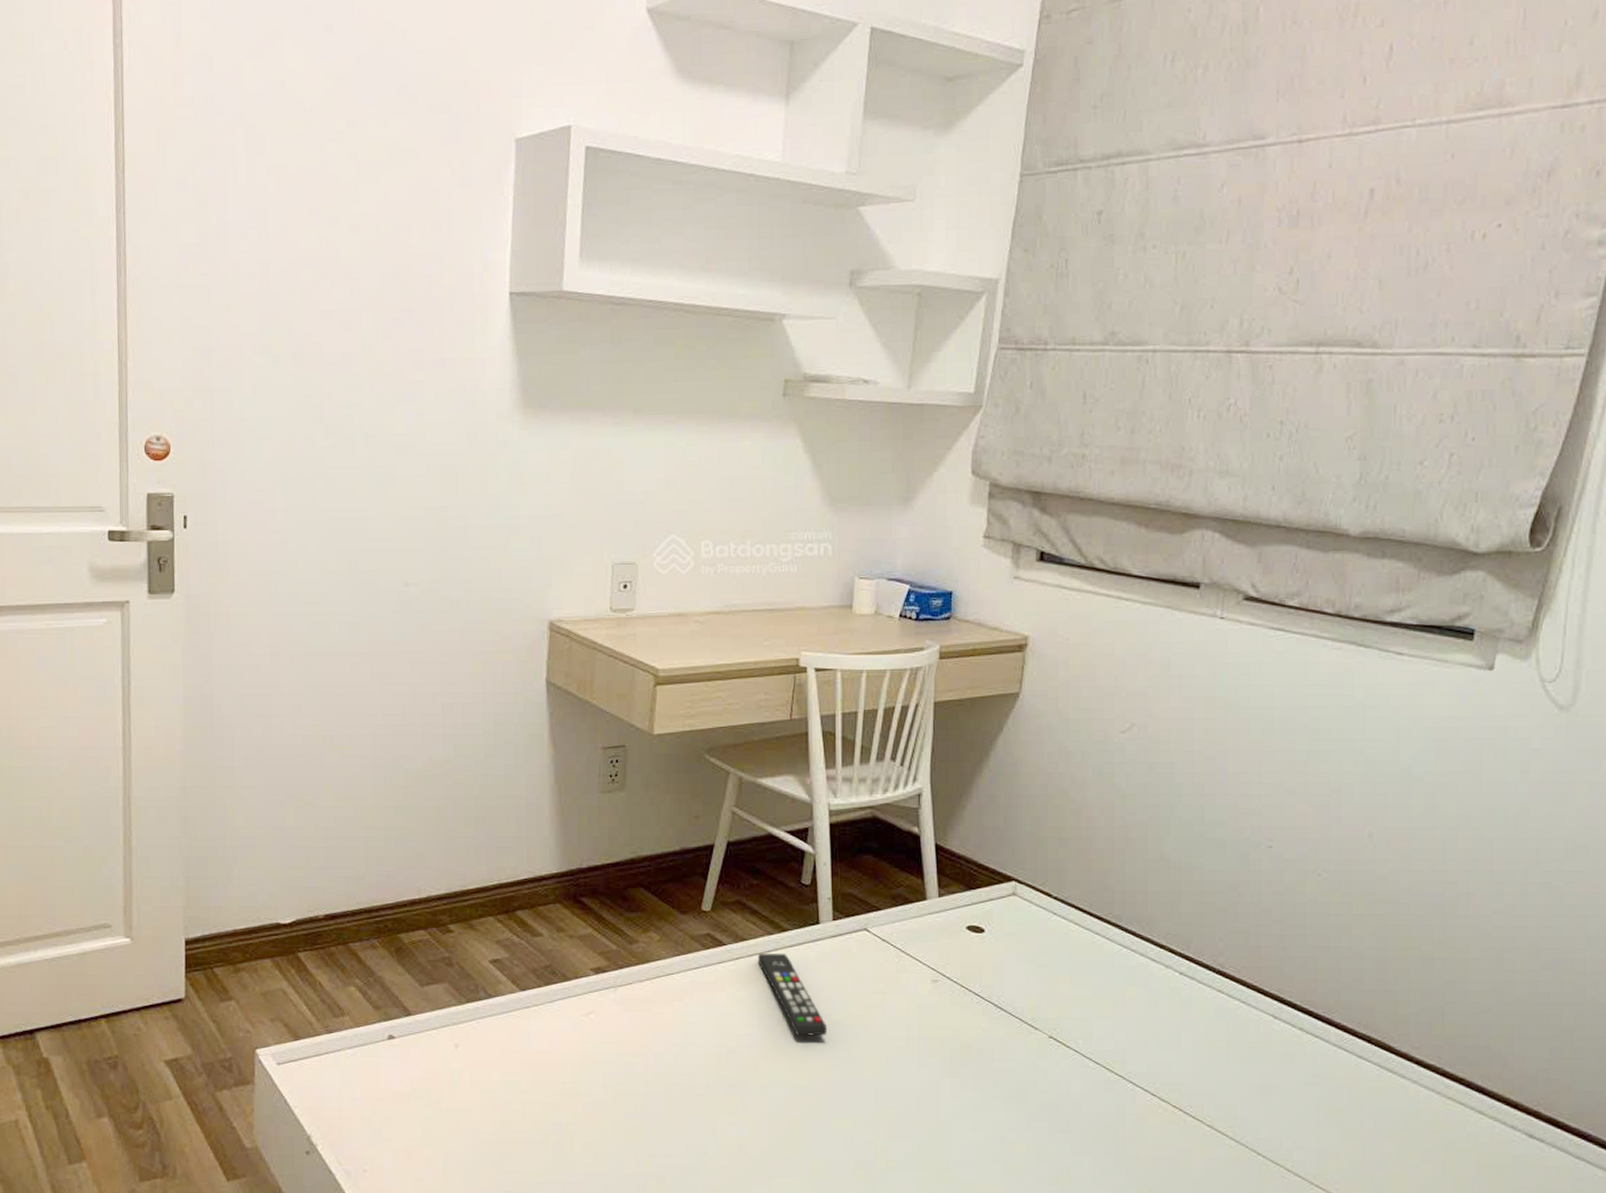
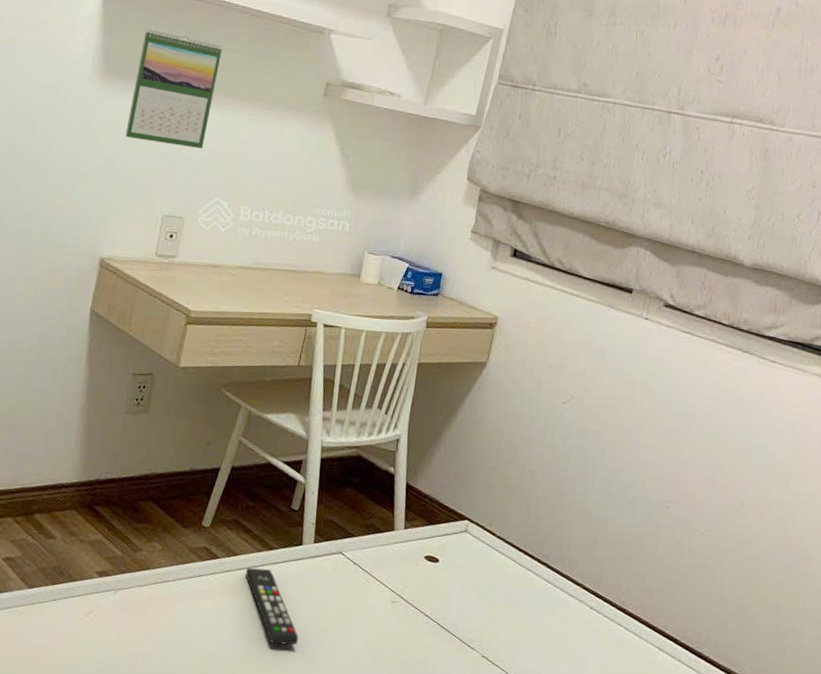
calendar: none [558,347,656,481] -> present [125,28,222,149]

